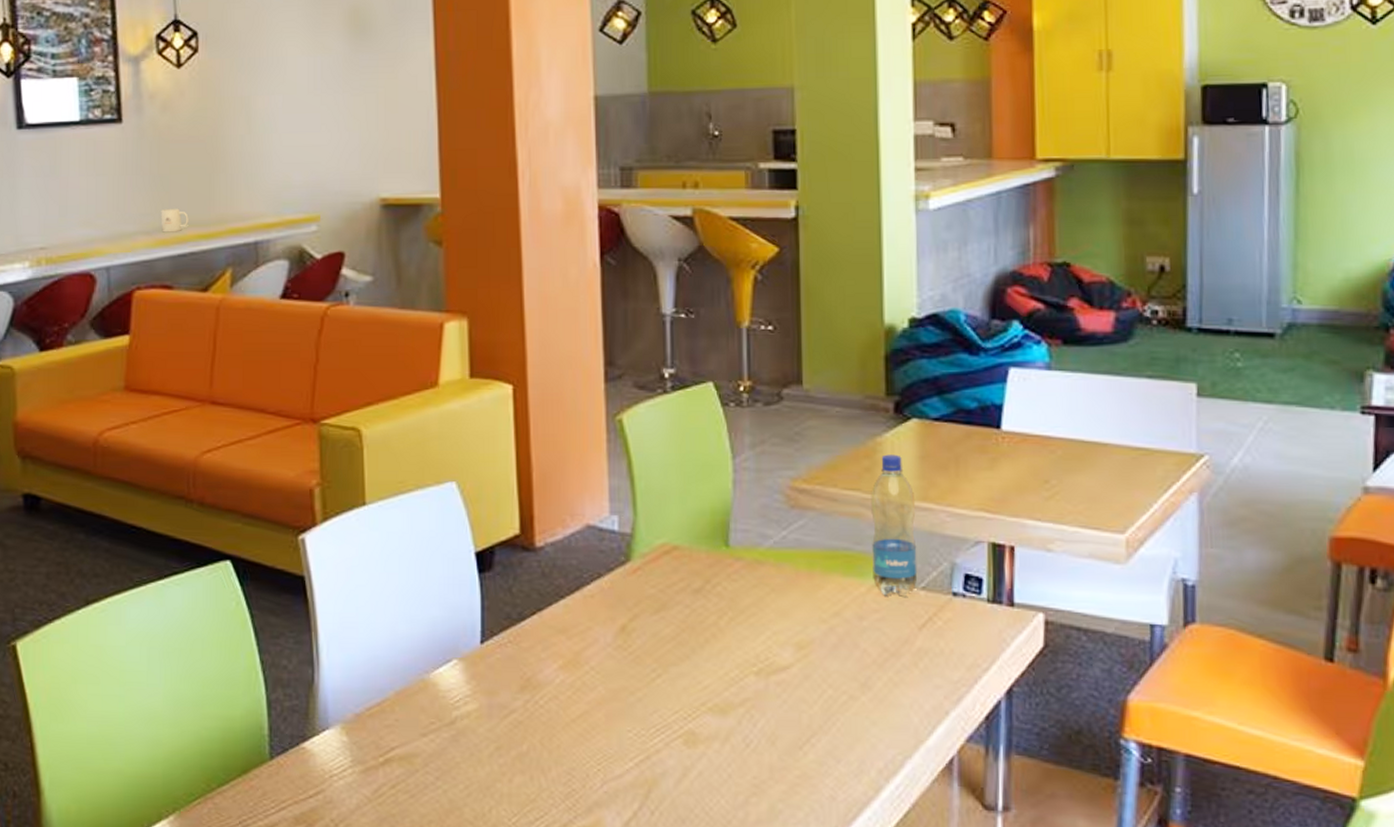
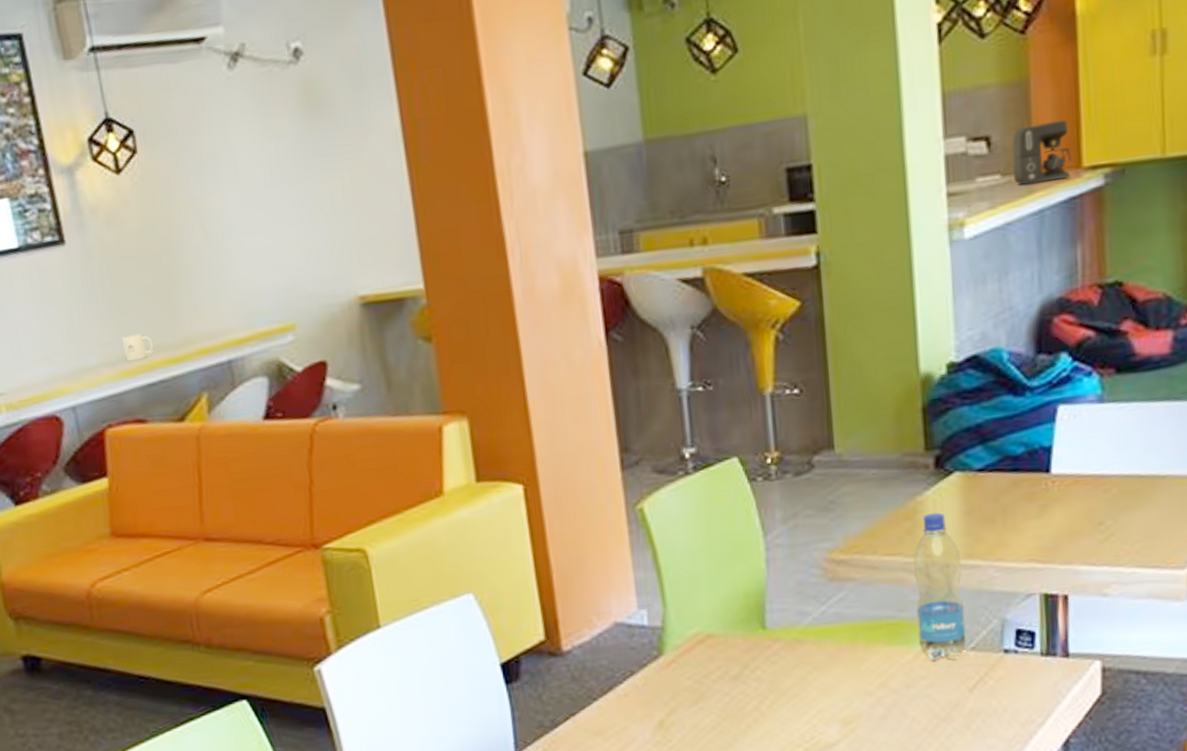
coffee maker: none [974,116,1027,168] -> present [1012,119,1072,185]

